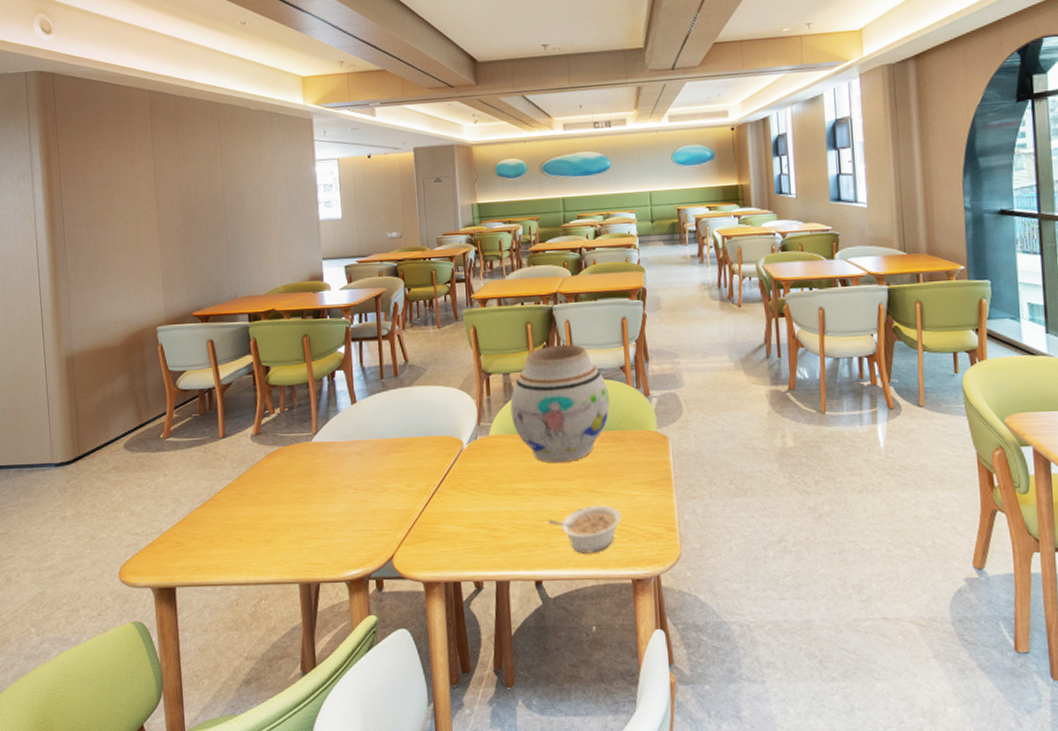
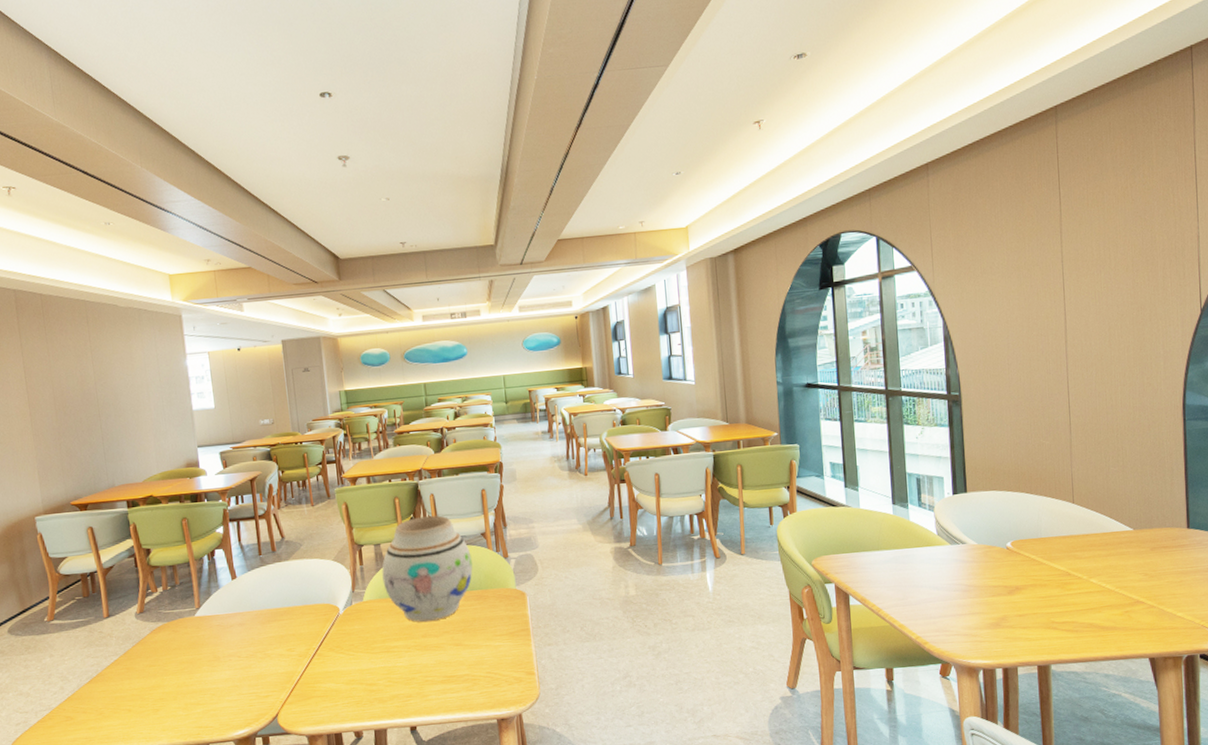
legume: present [549,505,622,553] -> none [421,656,487,700]

